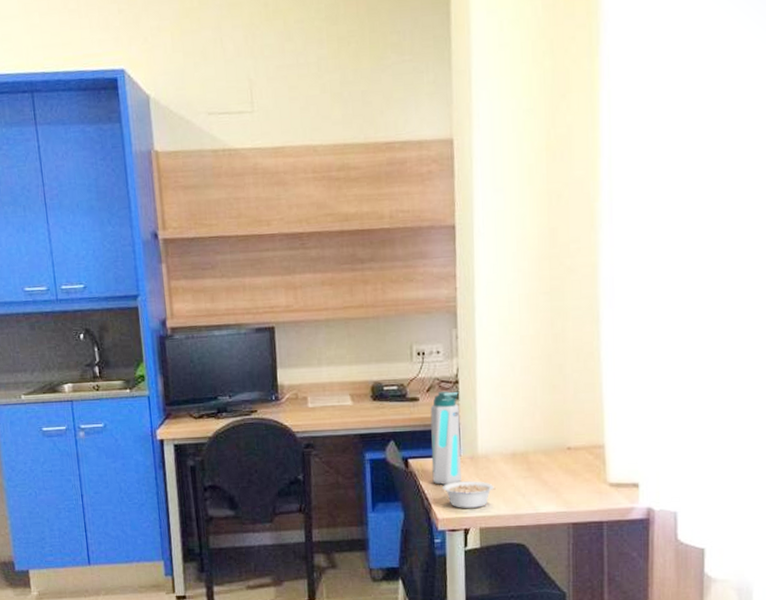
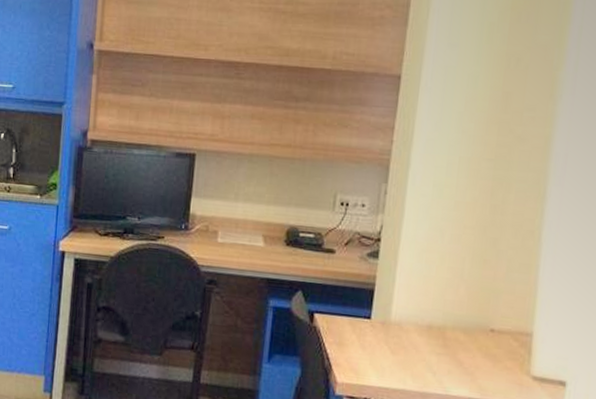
water bottle: present [430,391,462,485] -> none [337,246,379,348]
legume: present [443,481,496,508] -> none [347,345,405,378]

